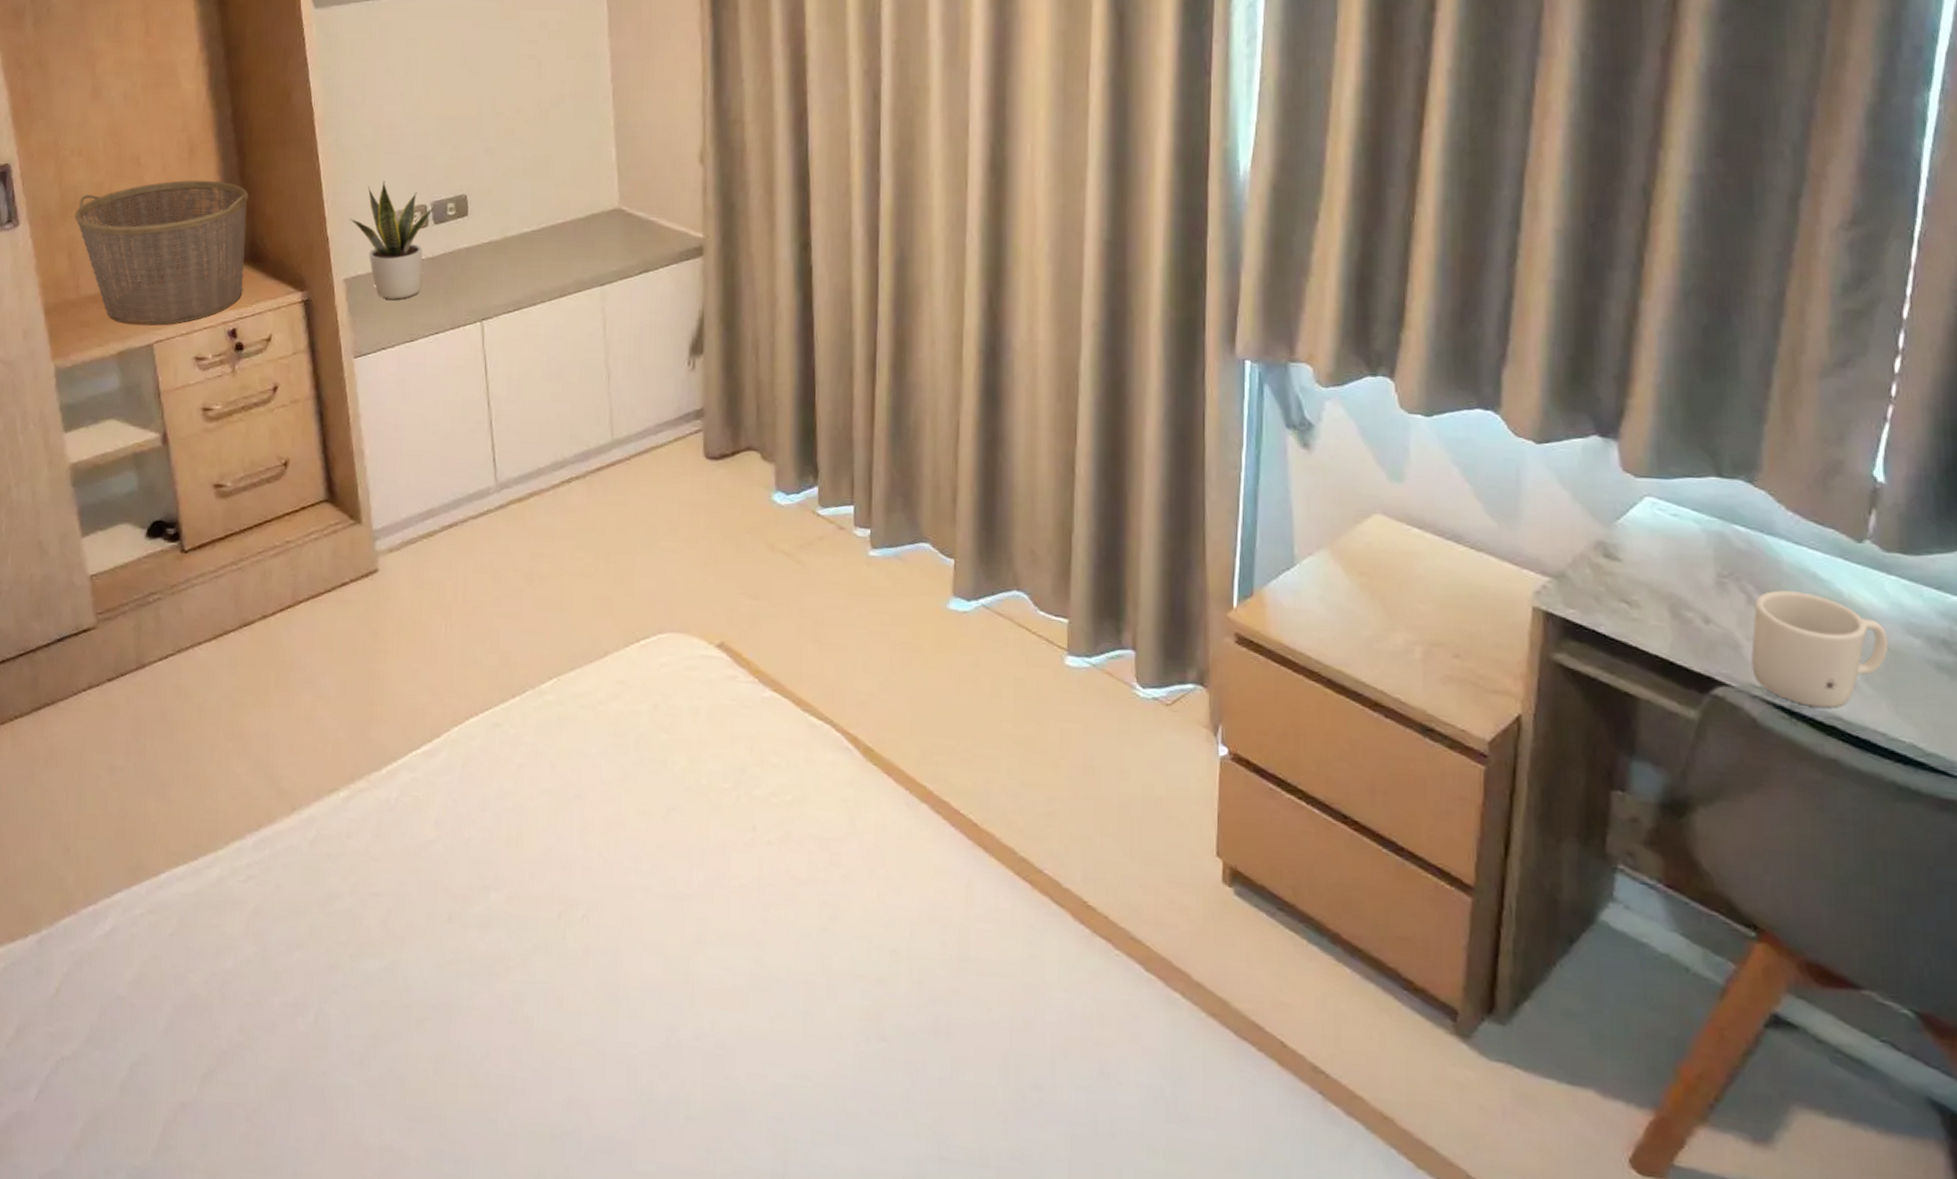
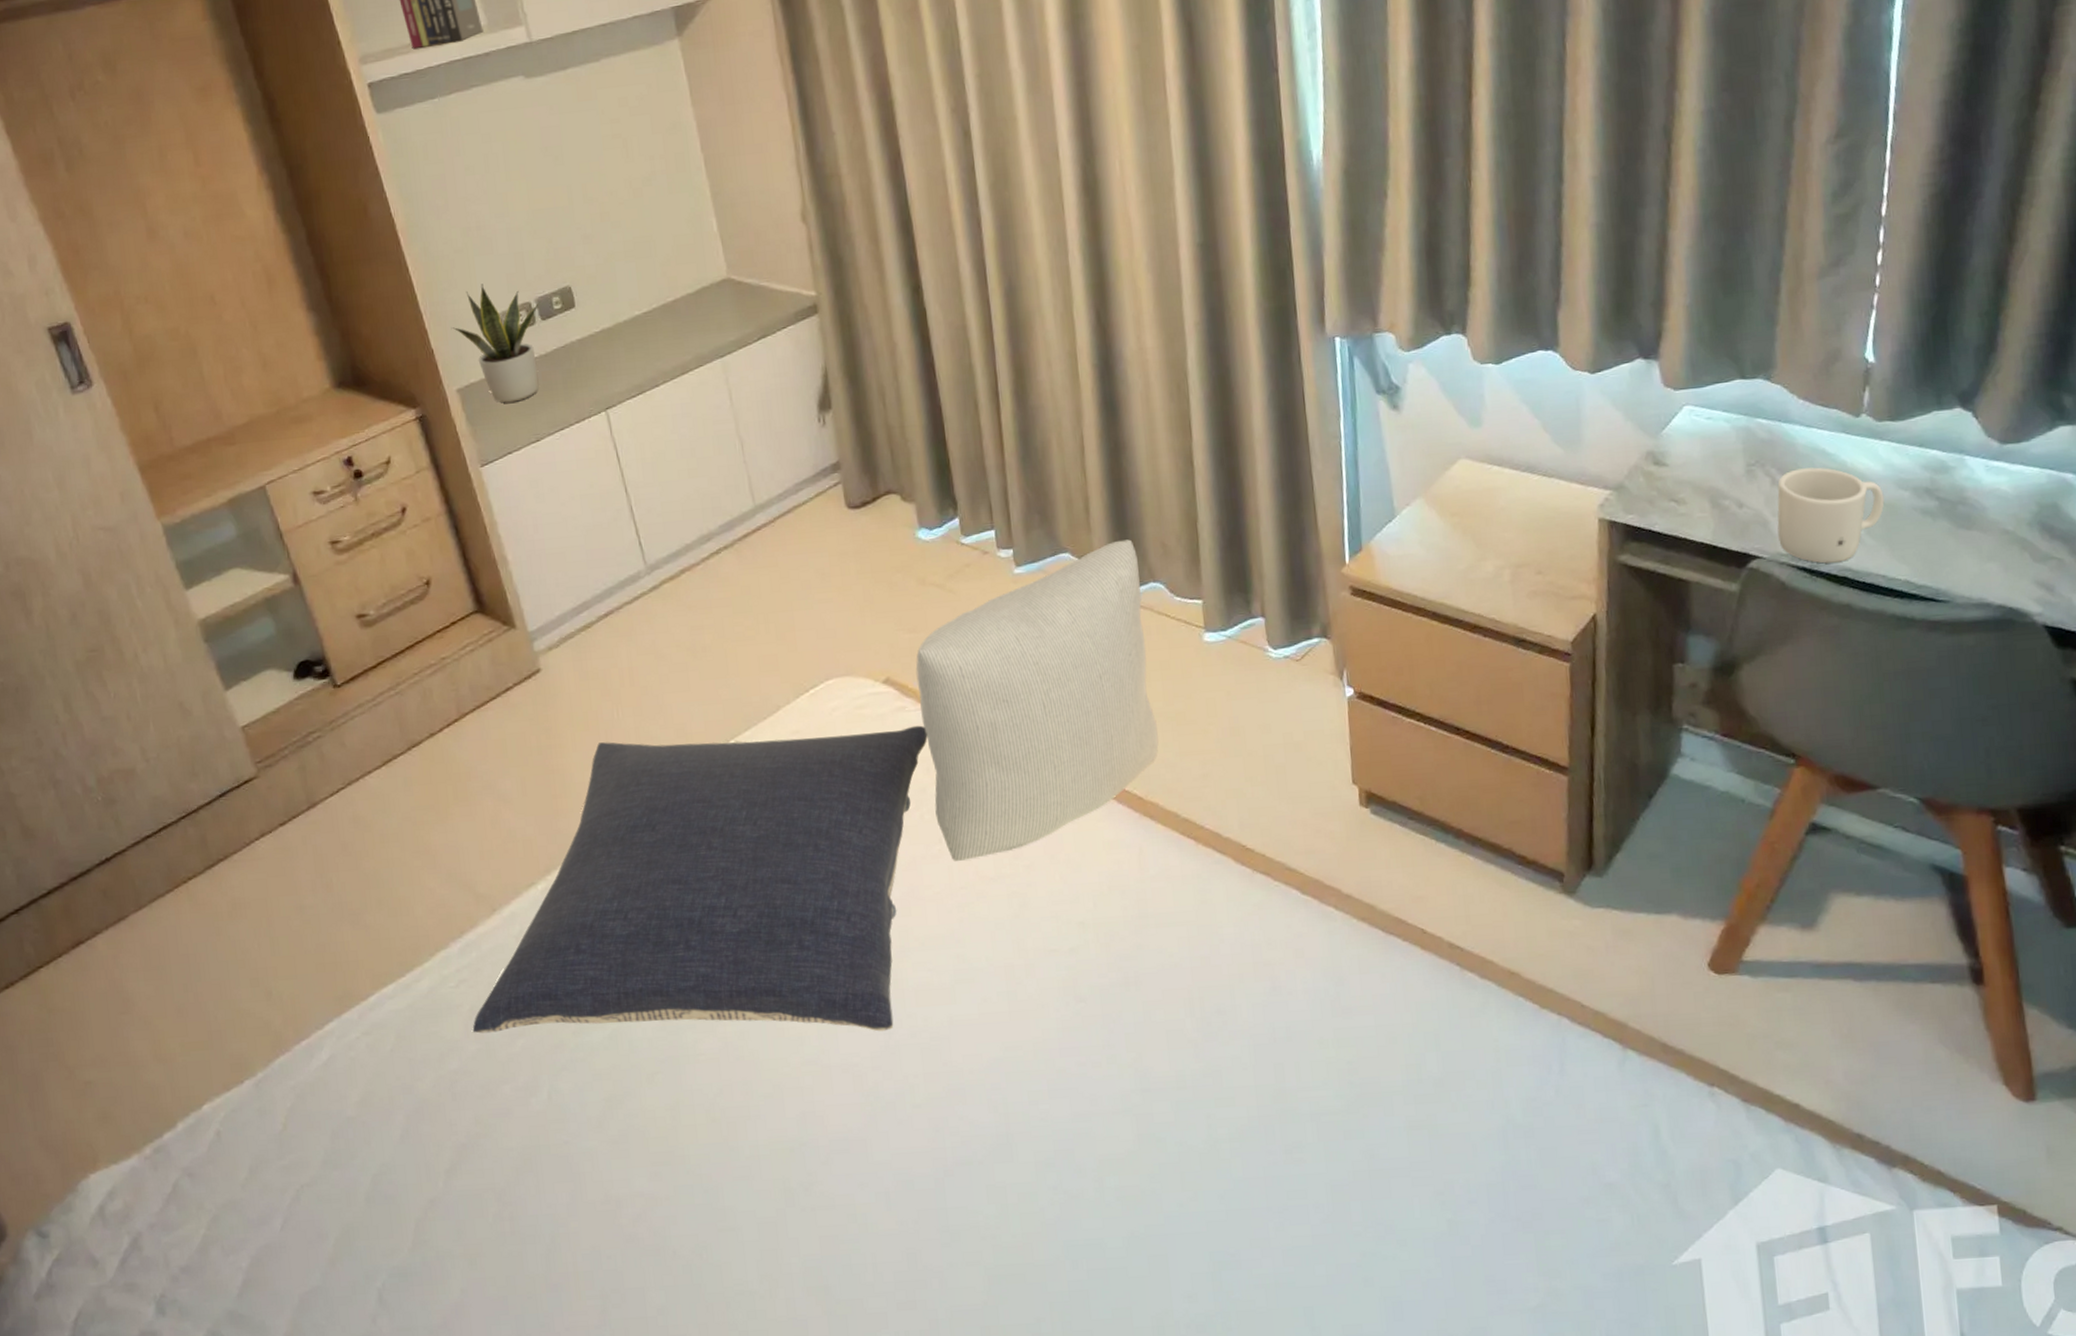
basket: present [75,180,248,326] -> none [153,308,352,470]
pillow: none [252,656,756,1027] -> present [472,725,928,1034]
pillow: none [752,539,1003,856] -> present [915,539,1159,861]

